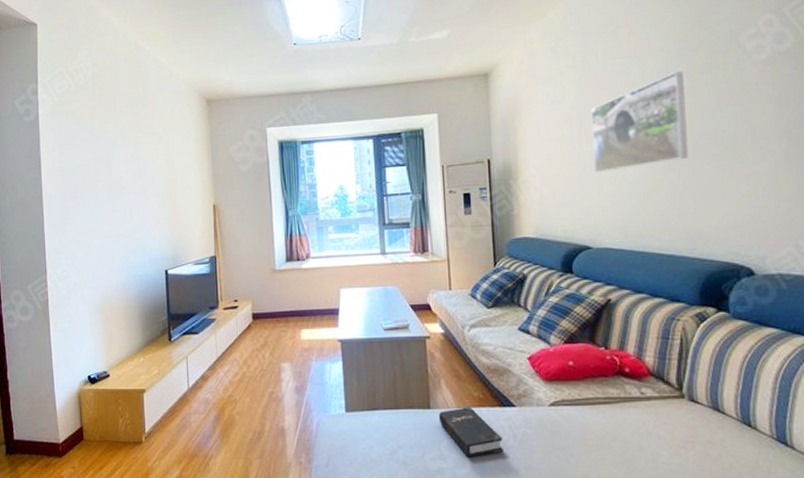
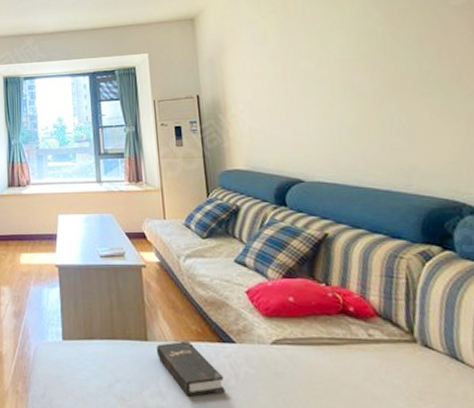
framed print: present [591,71,689,172] -> none [293,15,395,108]

